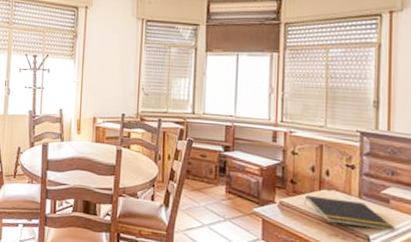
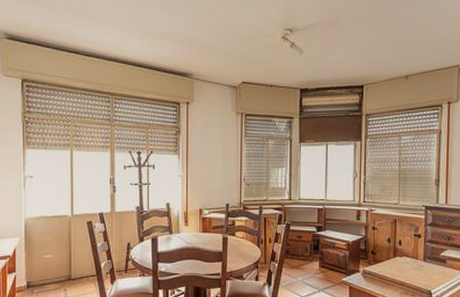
notepad: present [304,195,395,230] -> none [382,262,450,285]

